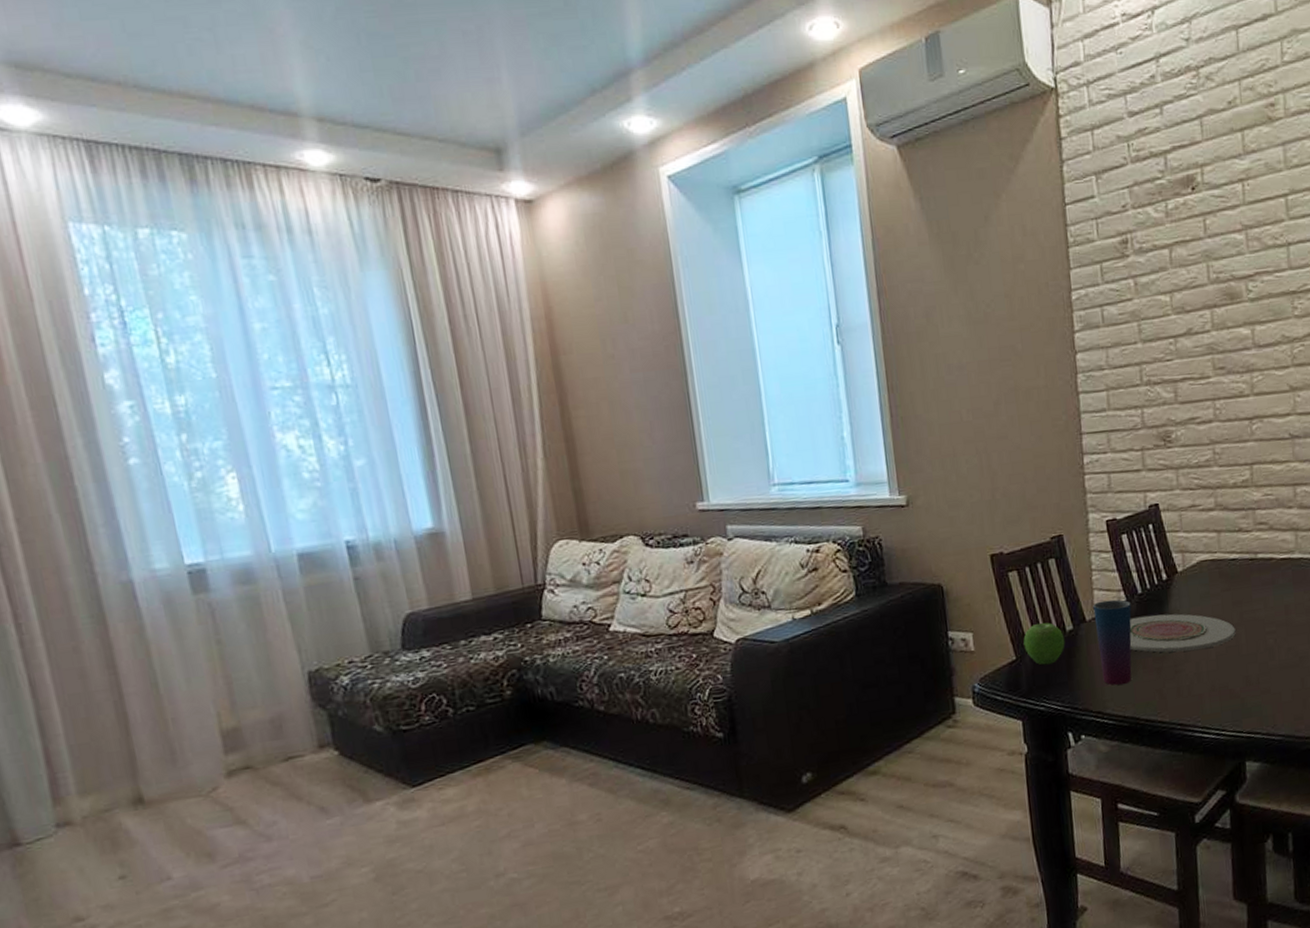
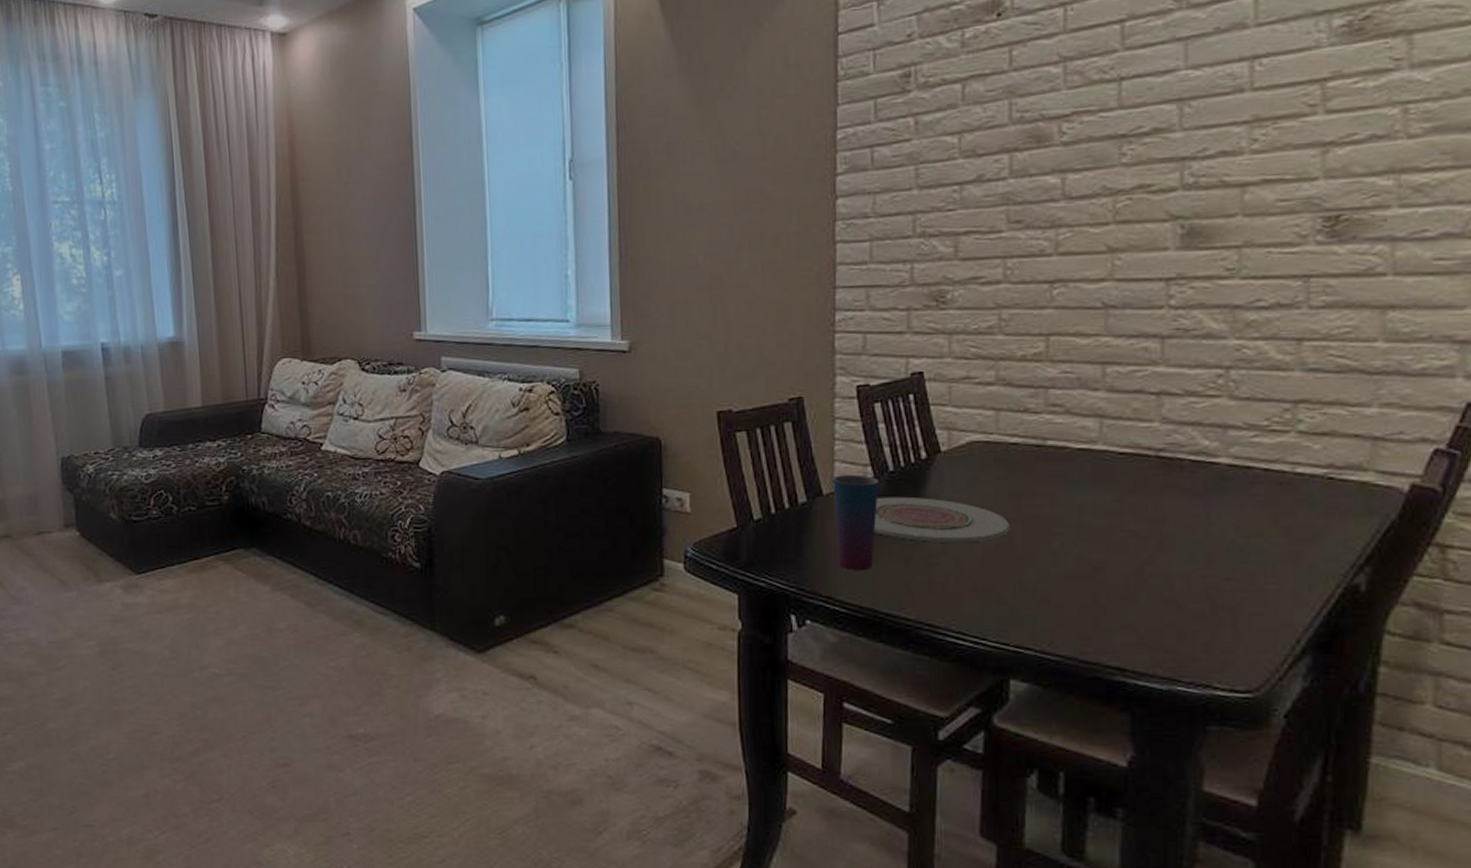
fruit: present [1023,623,1065,665] -> none [747,492,796,538]

